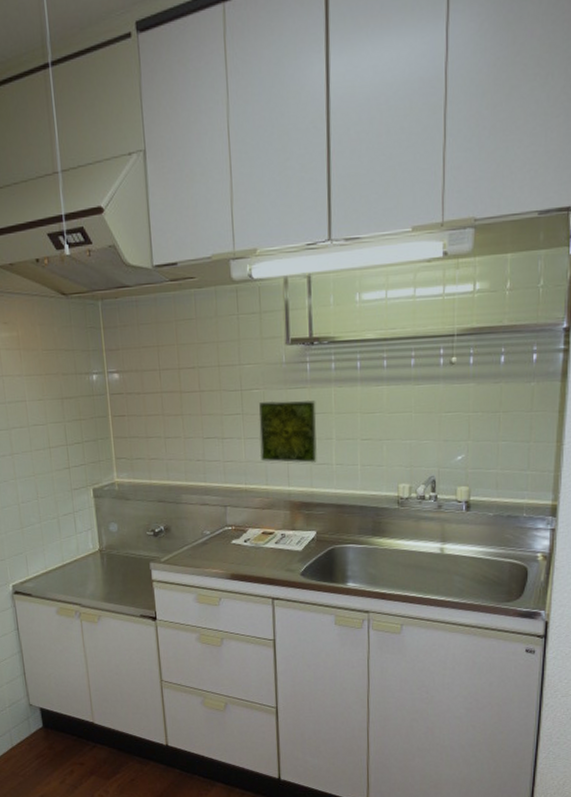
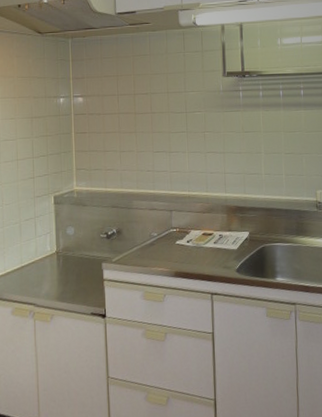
decorative tile: present [259,399,317,464] -> none [200,120,249,174]

